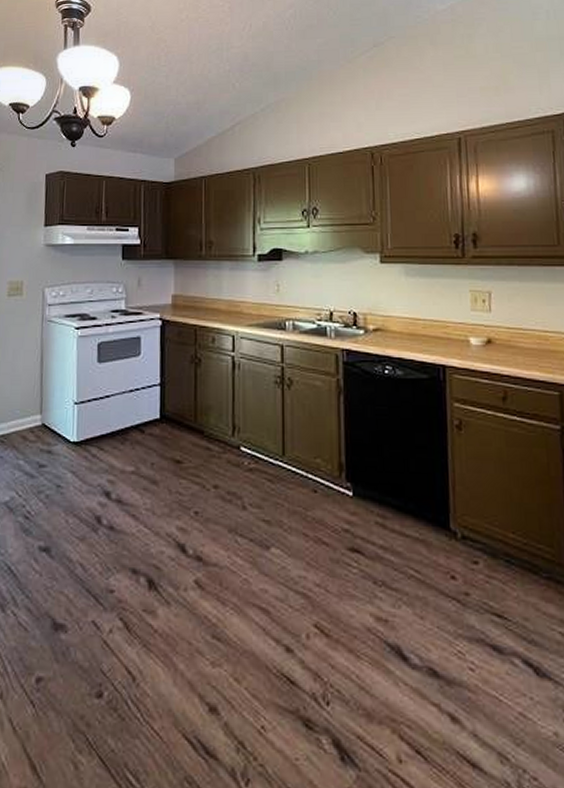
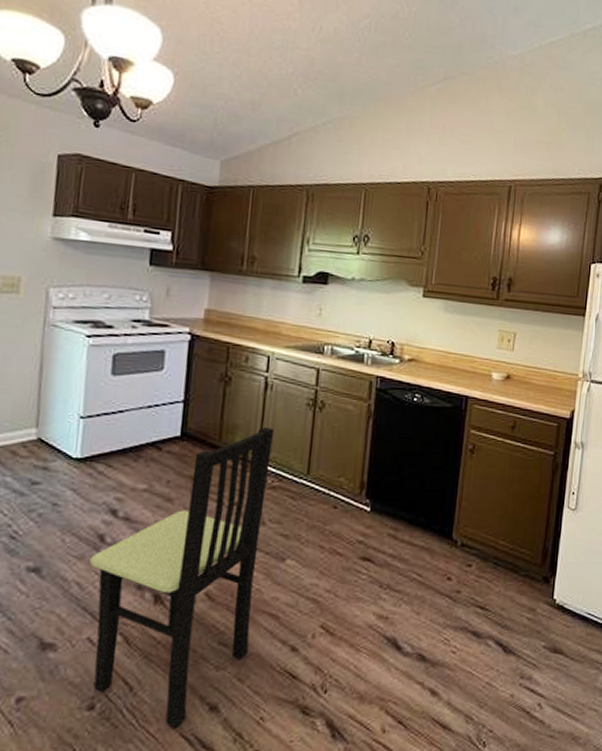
dining chair: none [90,406,246,727] -> present [90,426,275,728]

